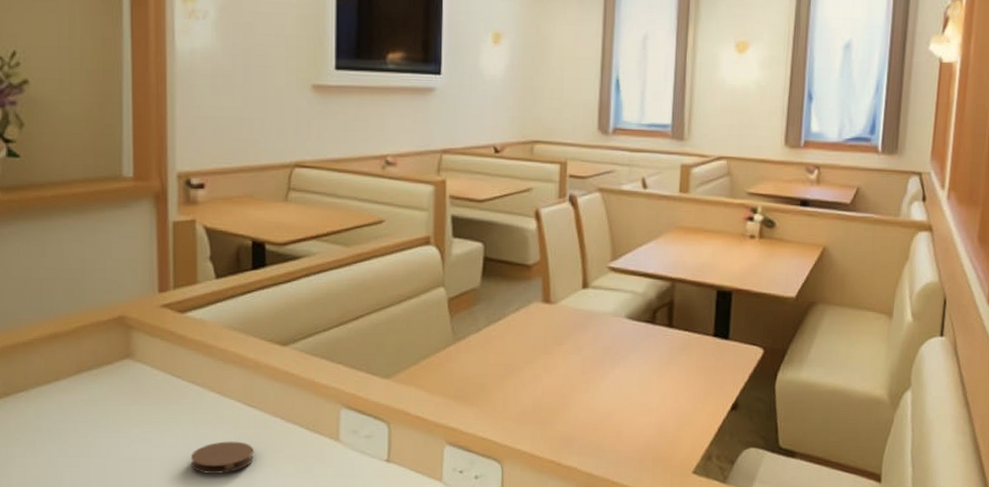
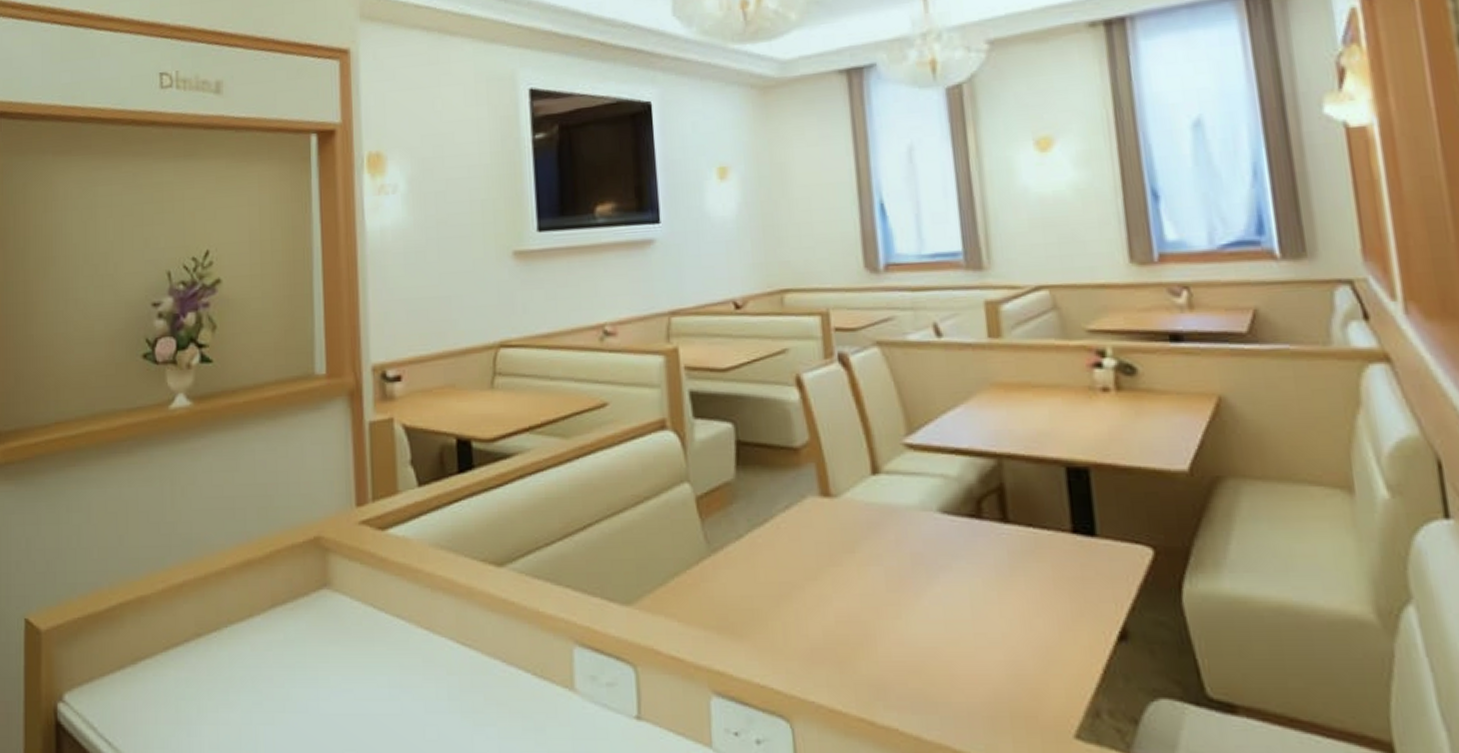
coaster: present [191,441,254,474] -> none [399,691,472,735]

